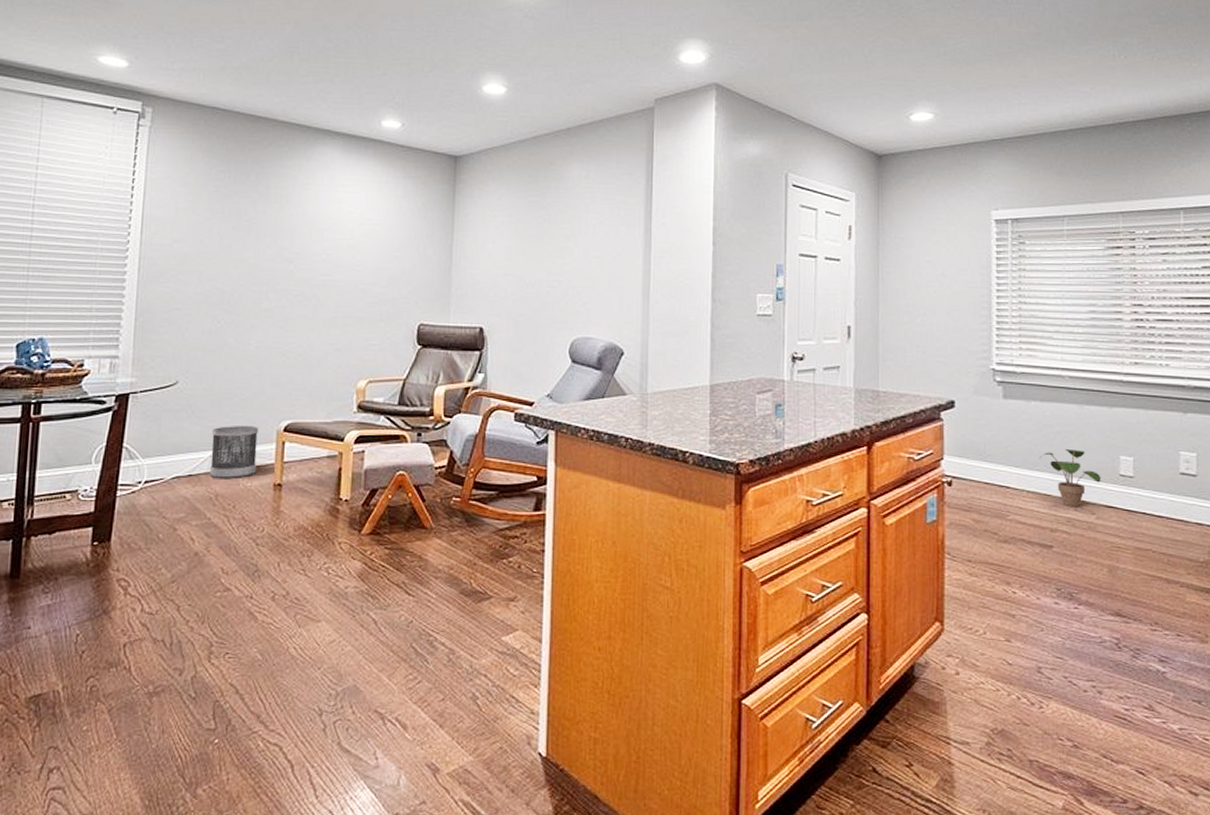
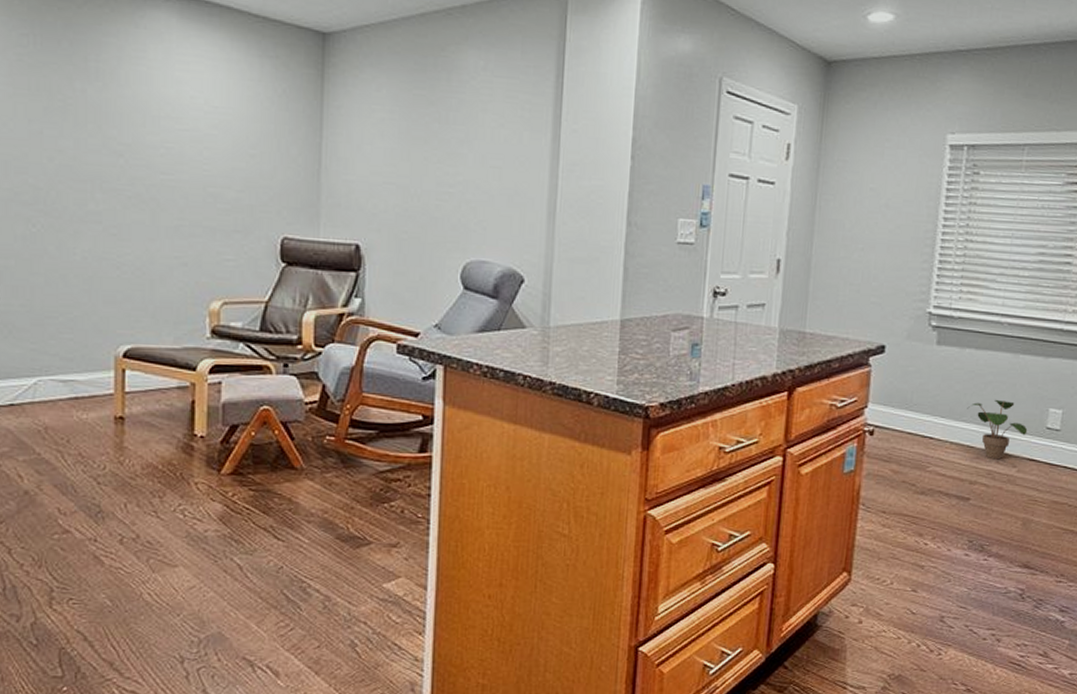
wastebasket: present [210,426,258,478] -> none [36,349,92,409]

